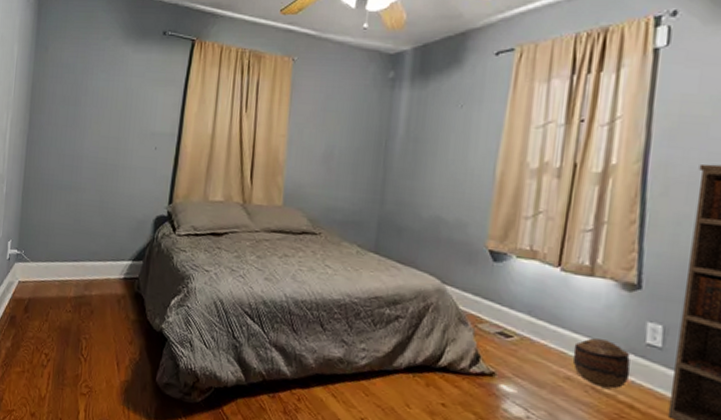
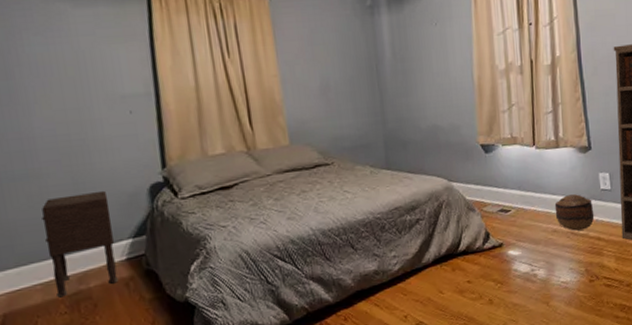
nightstand: none [67,210,122,297] -> present [42,190,118,298]

